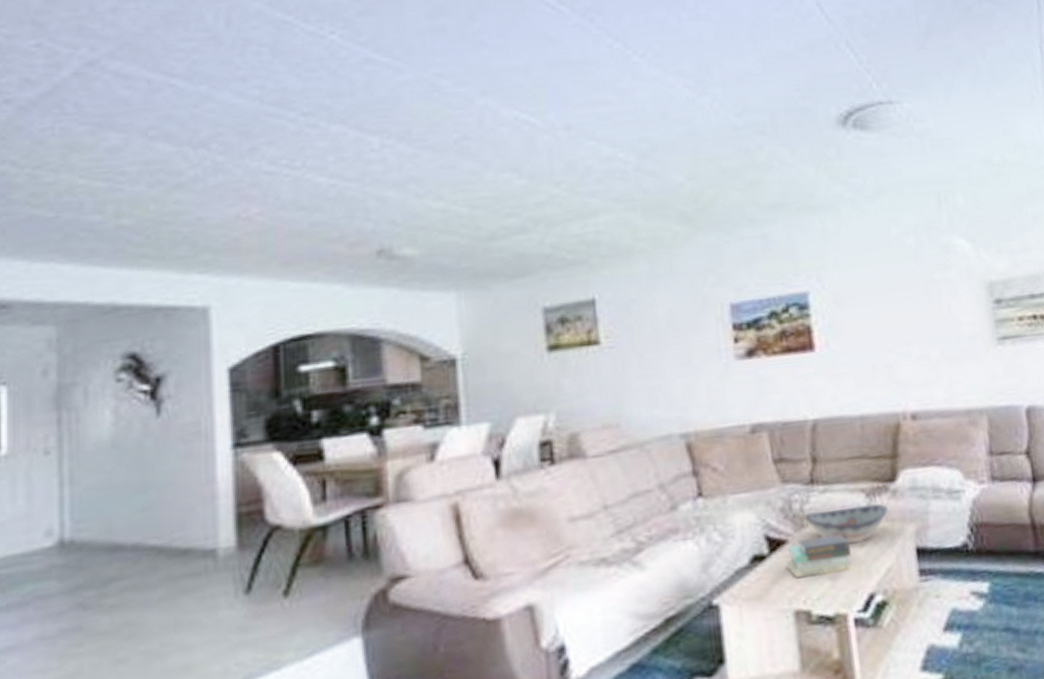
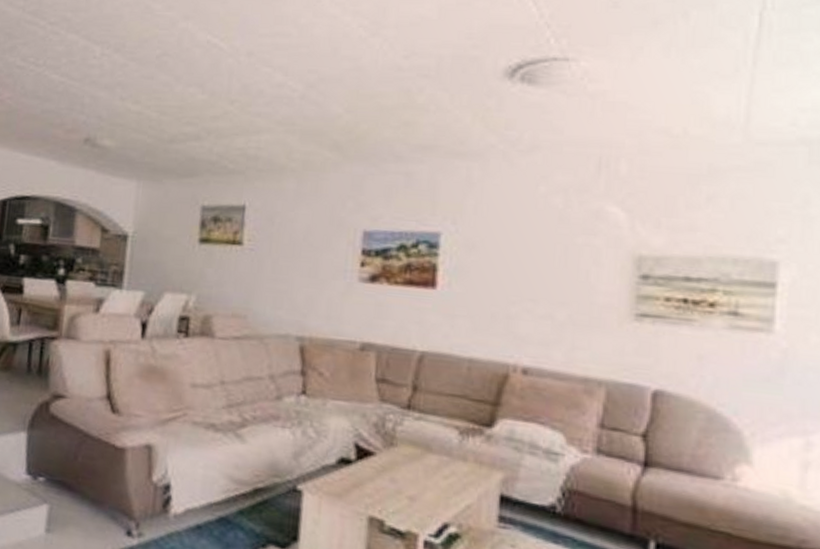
books: present [785,535,852,579] -> none [369,455,435,496]
decorative bowl: present [803,503,889,544] -> none [394,433,481,474]

